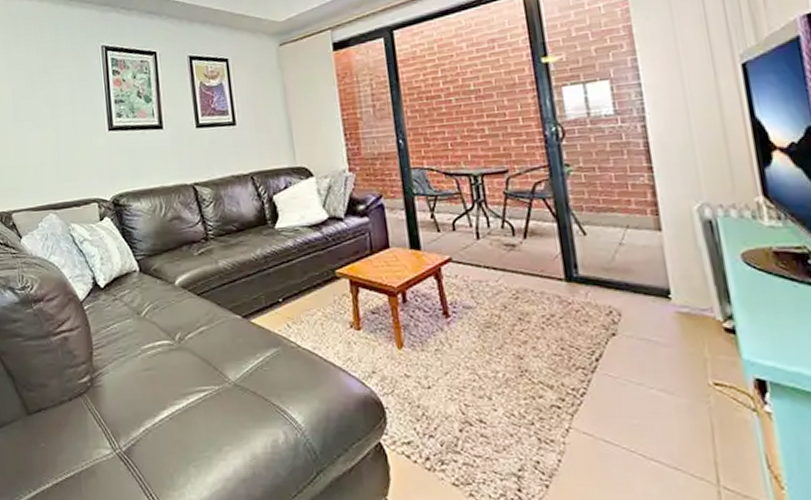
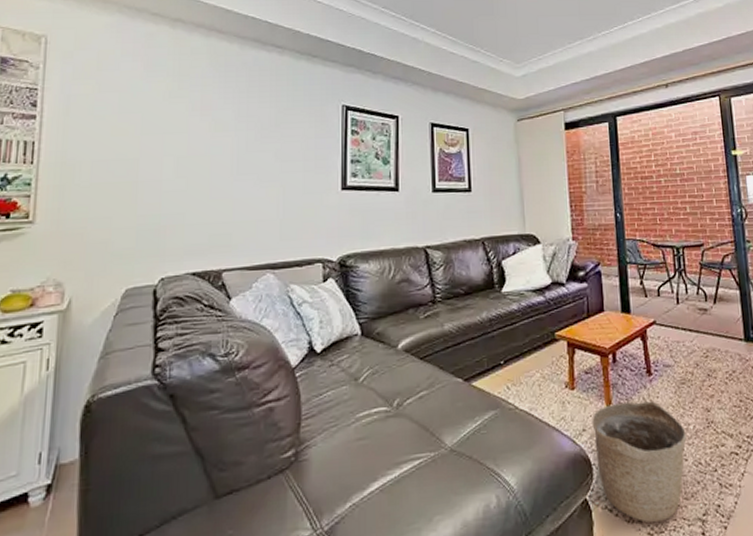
basket: none [382,345,495,472] -> present [592,401,687,523]

